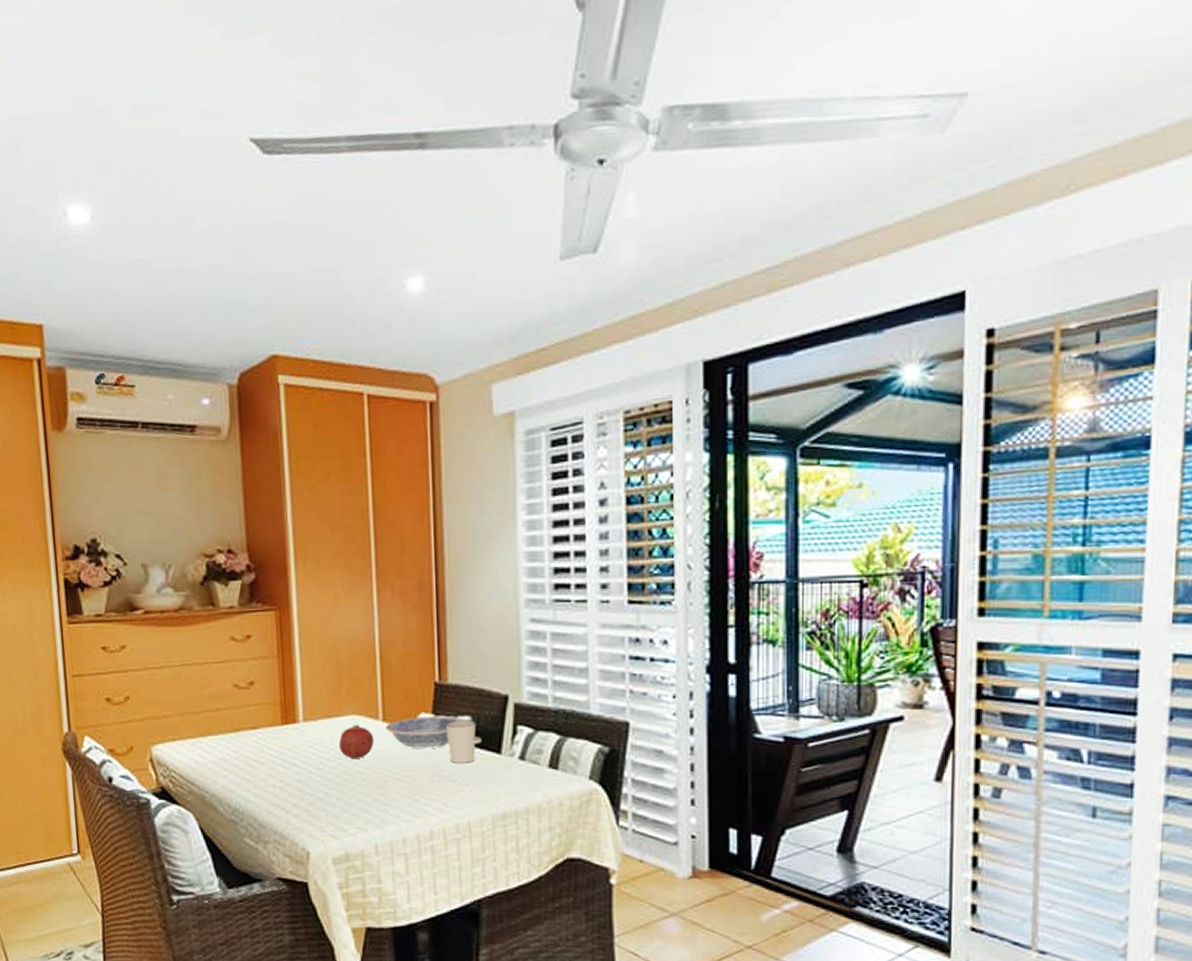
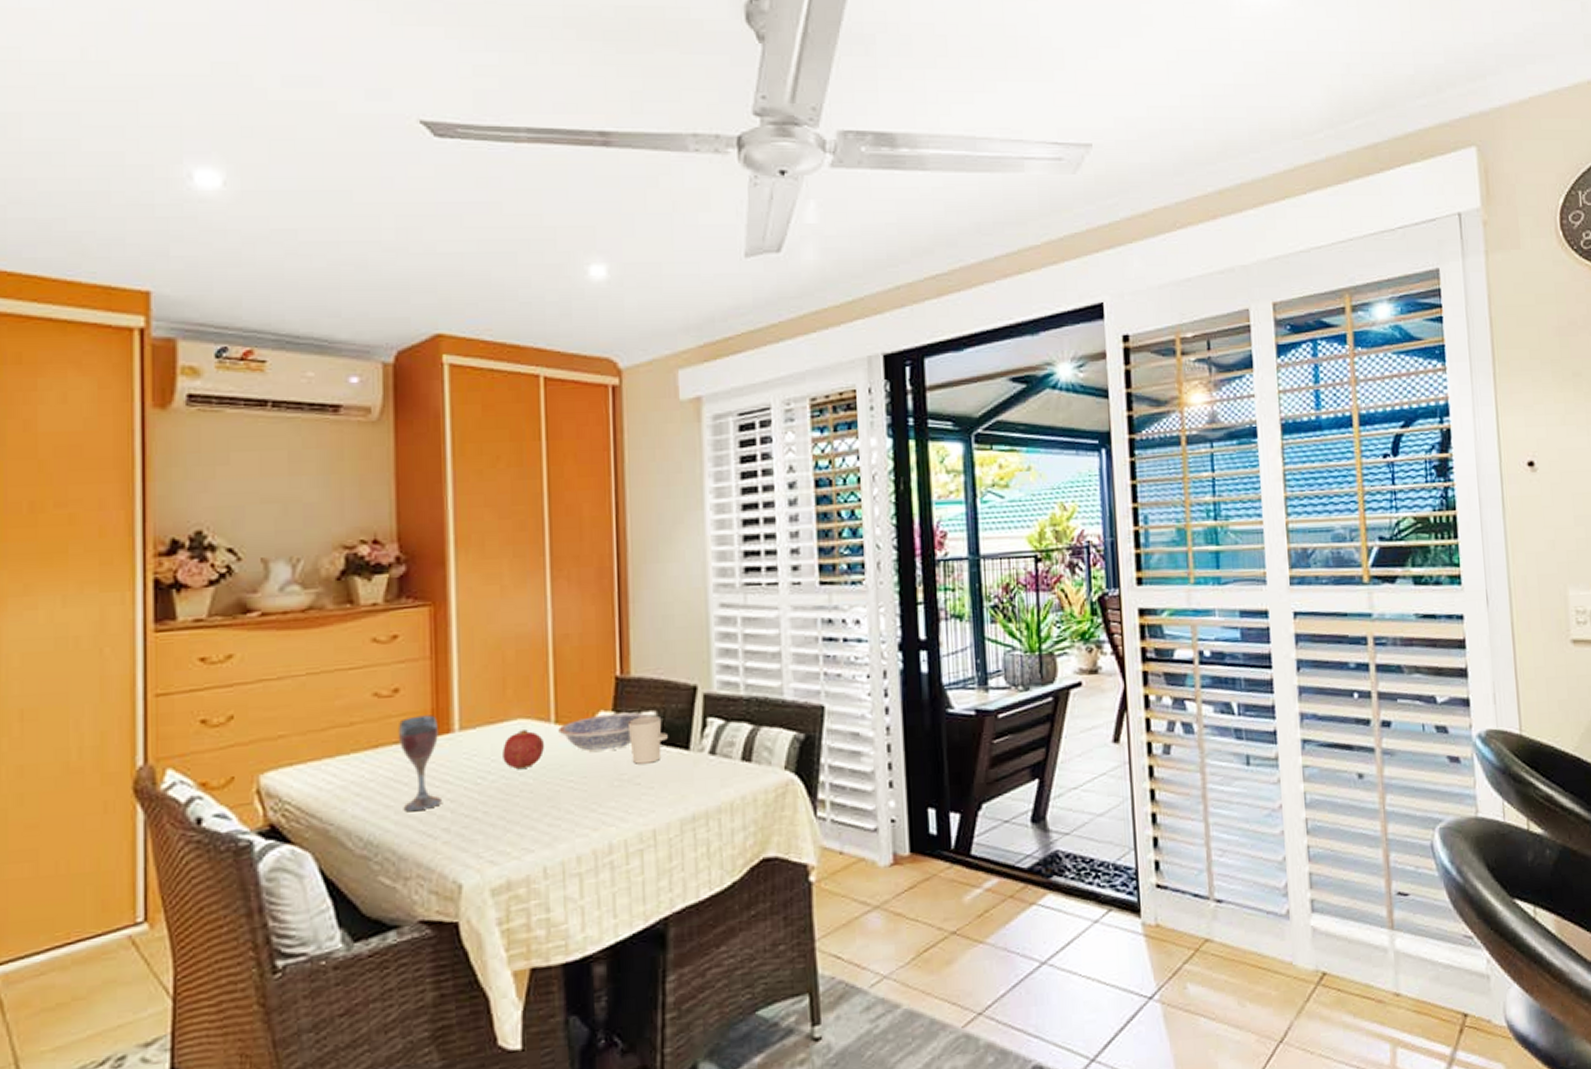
cup: none [254,706,292,788] -> present [397,715,443,812]

